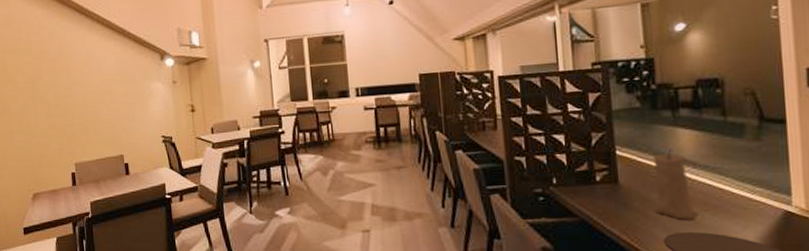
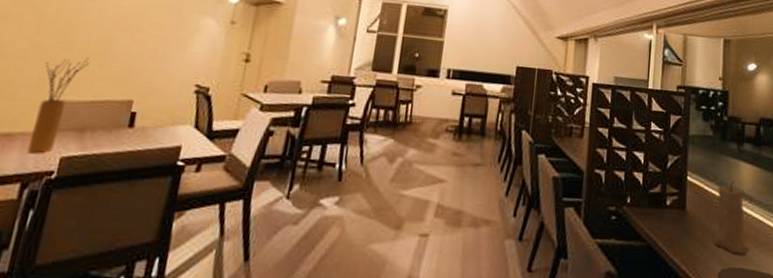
vase: none [60,128,87,202] -> present [26,58,90,154]

